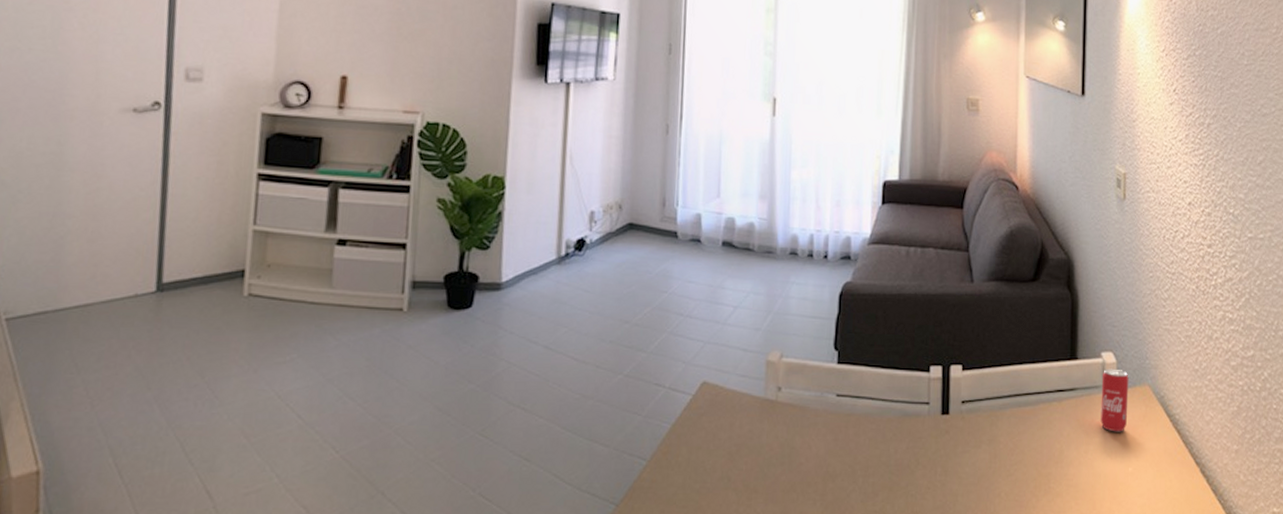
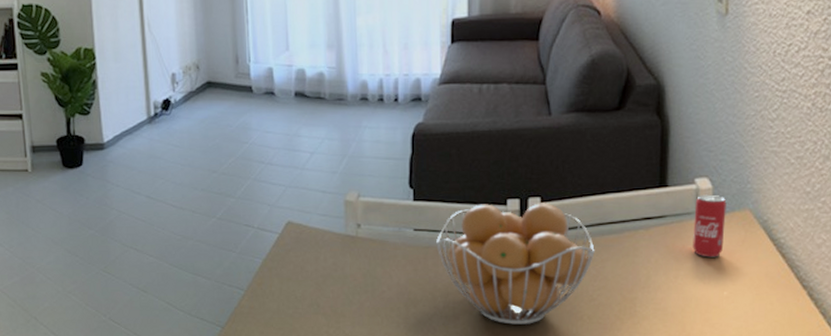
fruit basket: none [858,370,1012,502] -> present [436,203,595,325]

